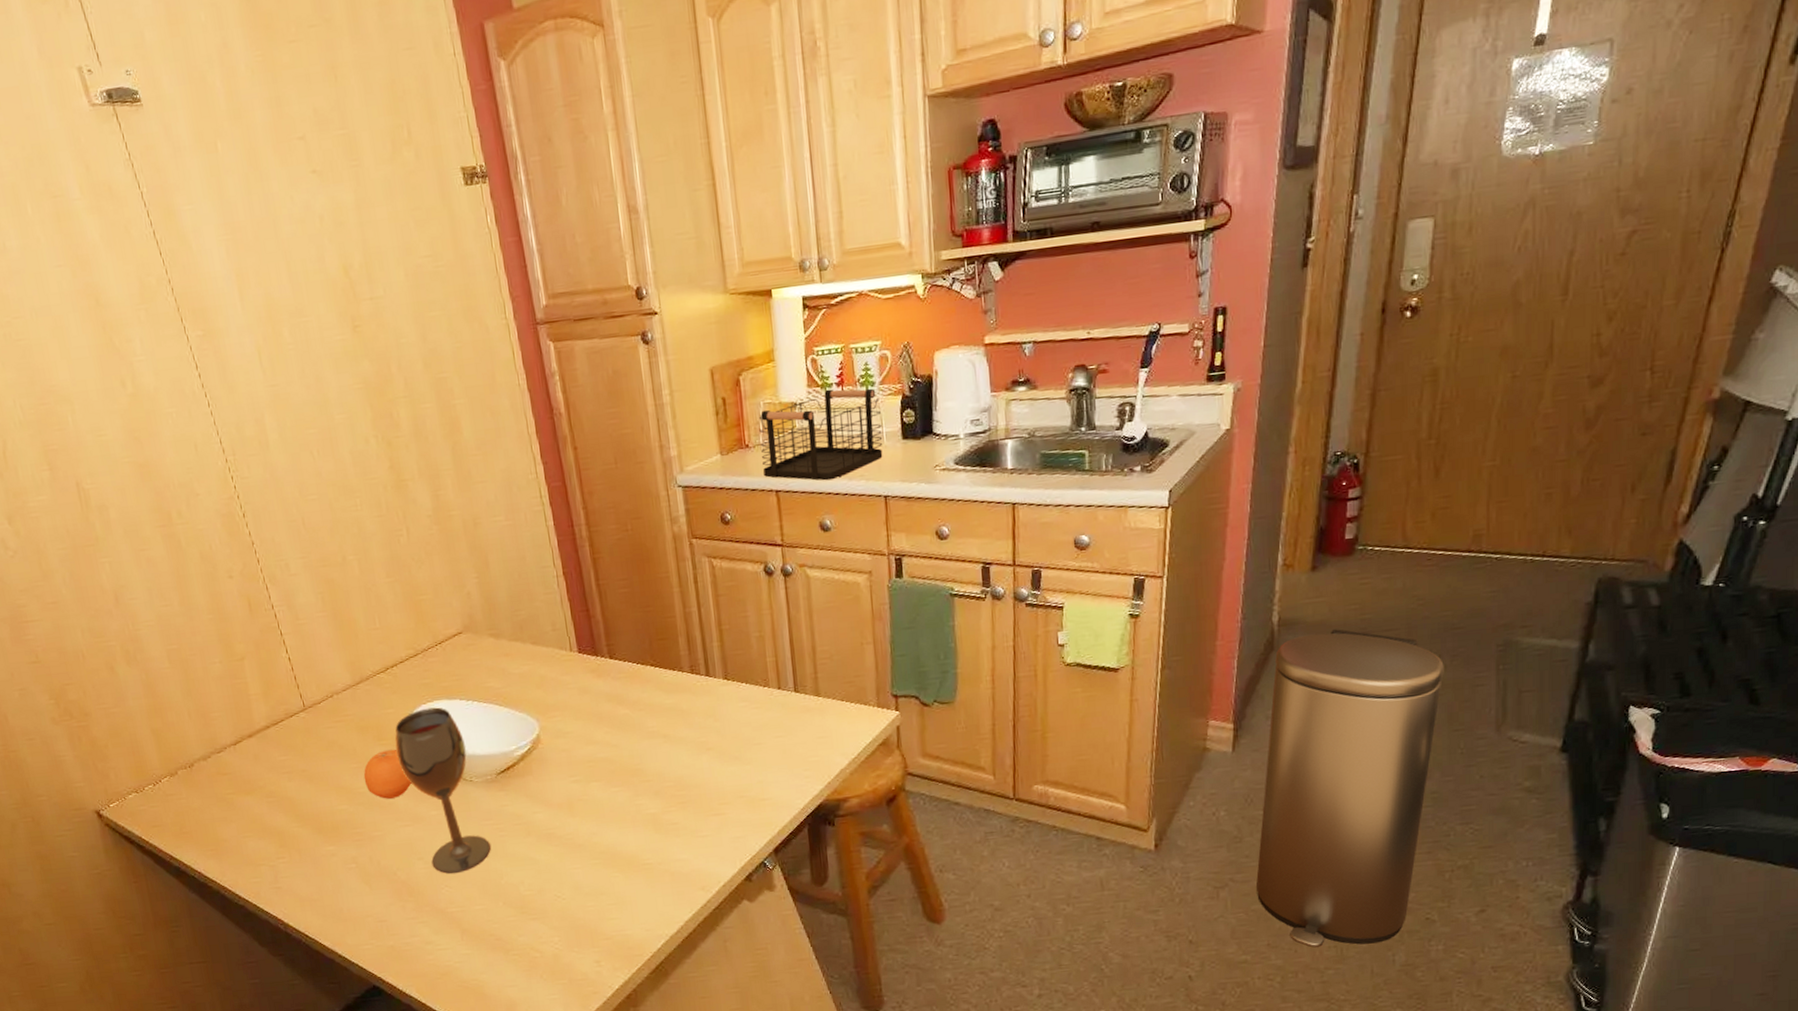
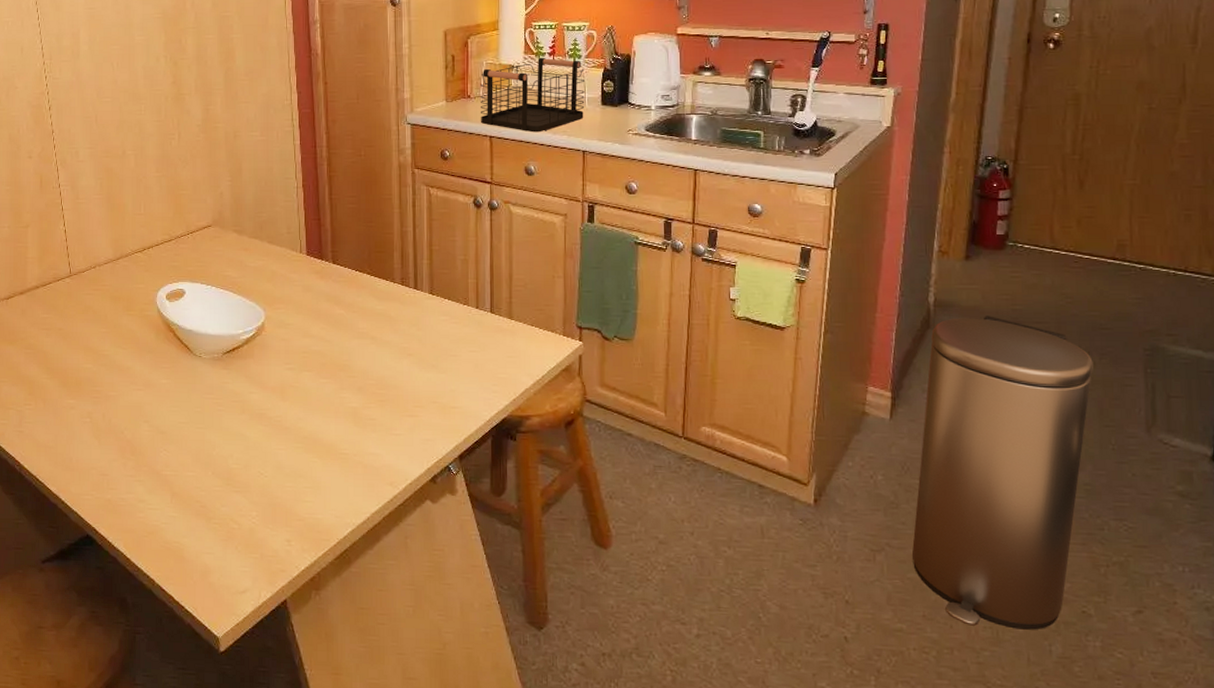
fruit: present [363,749,412,799] -> none [109,319,149,364]
wine glass: present [395,707,491,874] -> none [141,287,208,439]

